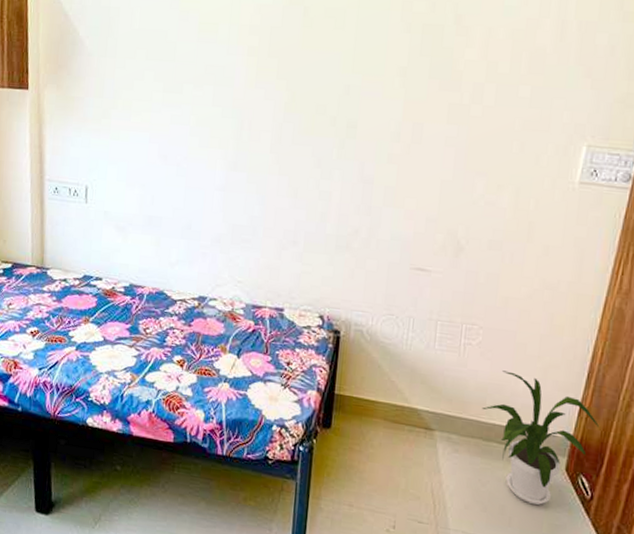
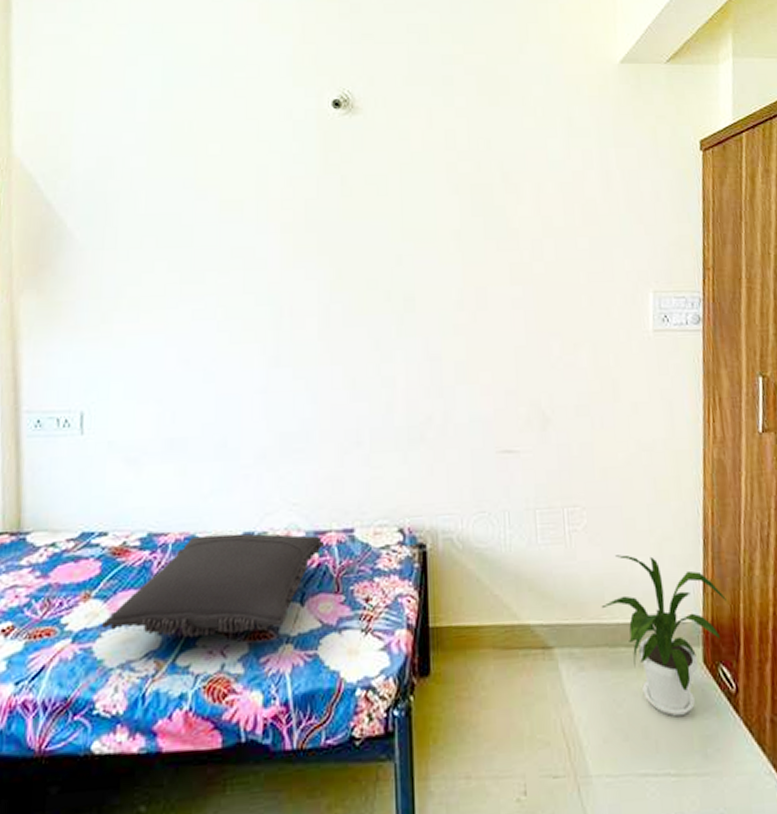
pillow: none [96,292,260,370] -> present [102,533,325,638]

